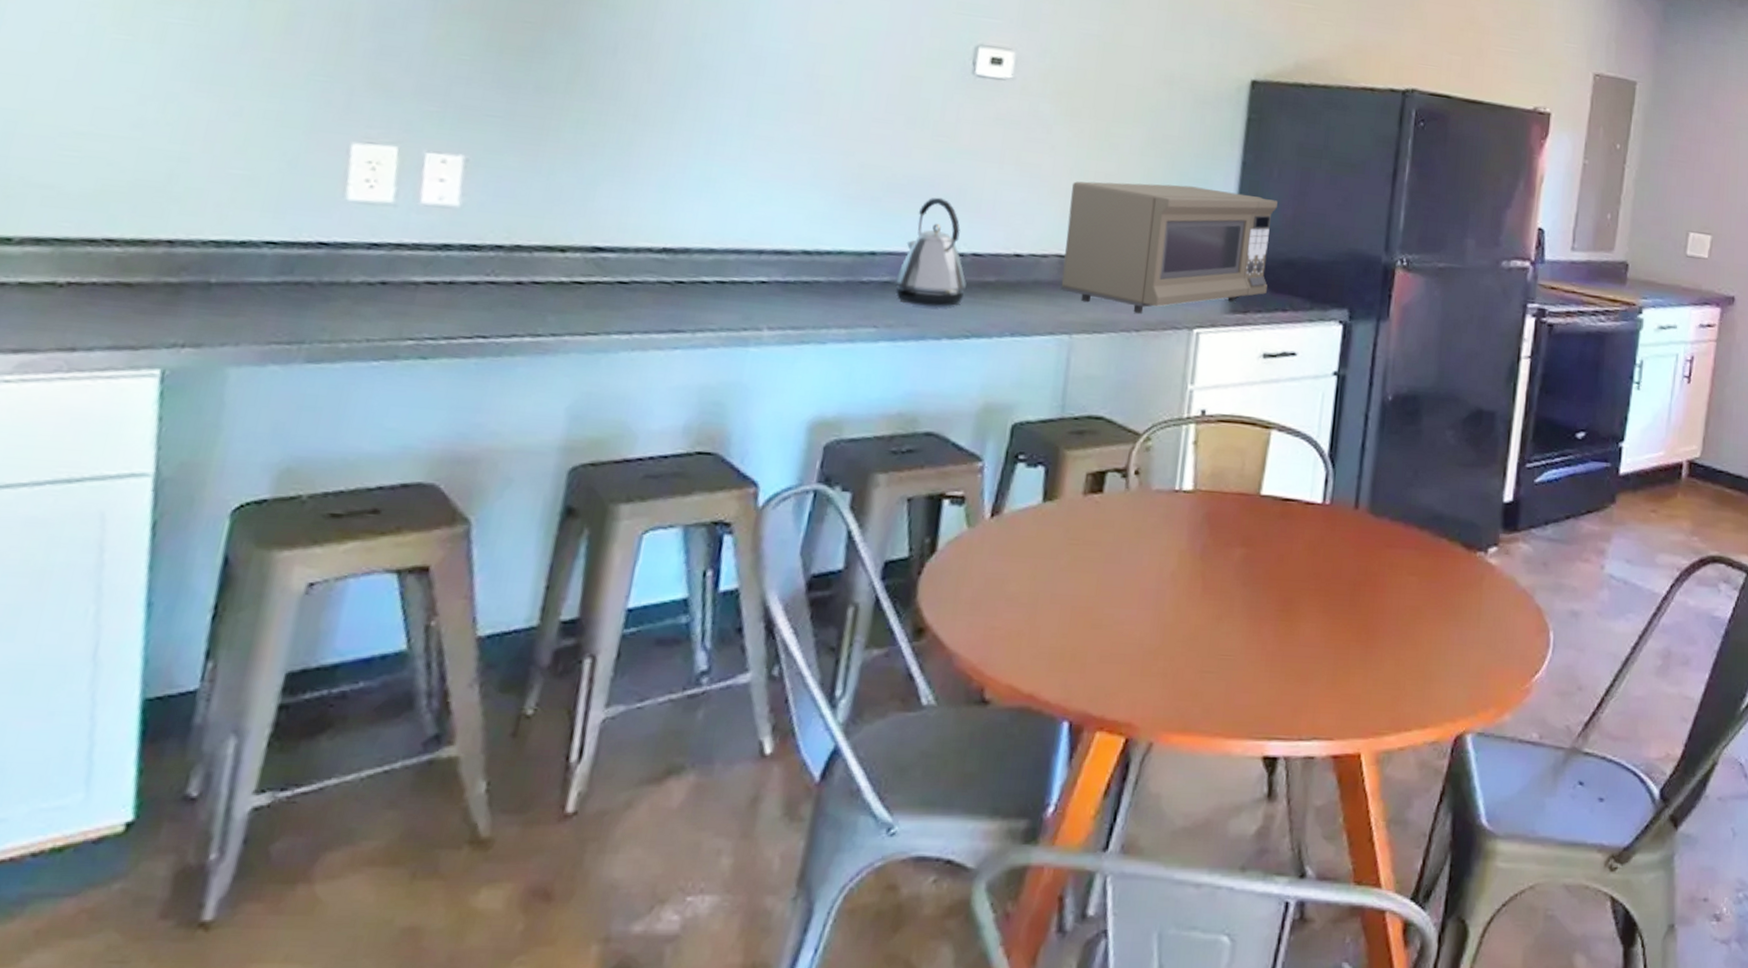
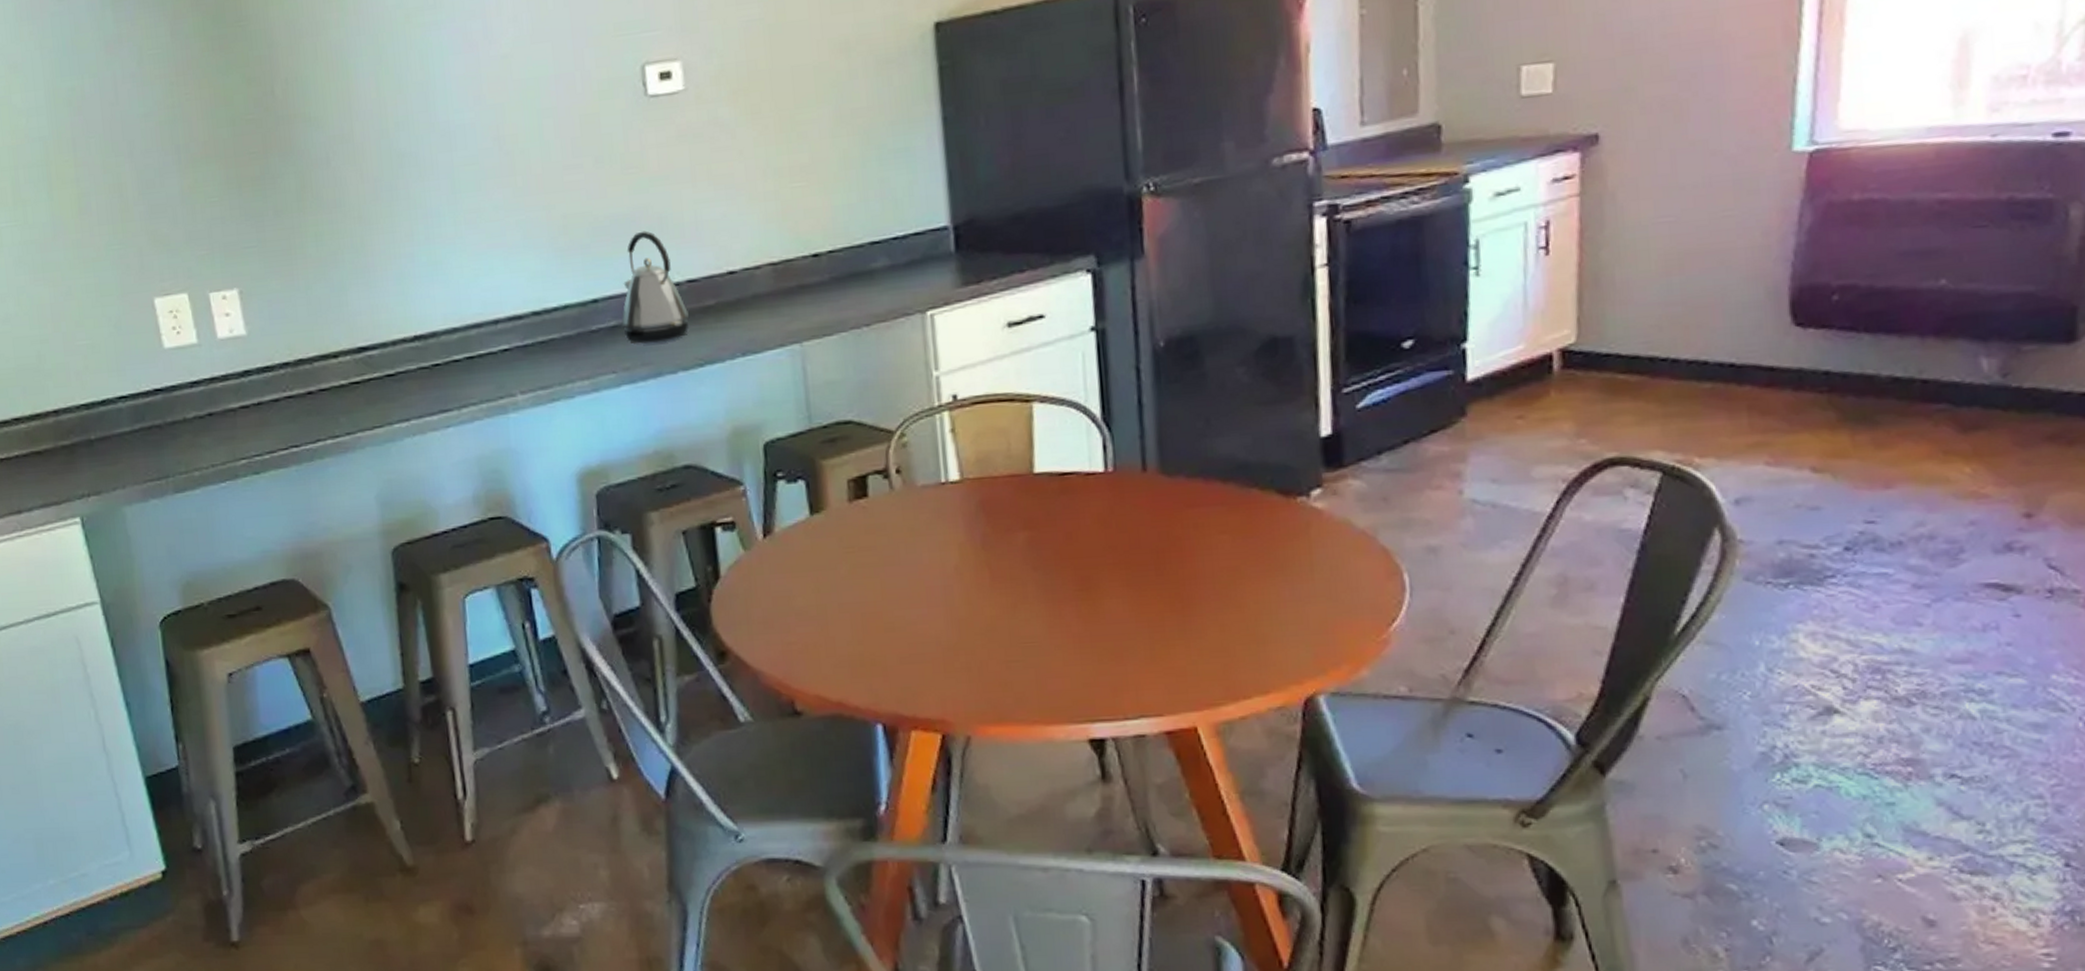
microwave: present [1060,181,1278,314] -> none [768,151,998,307]

